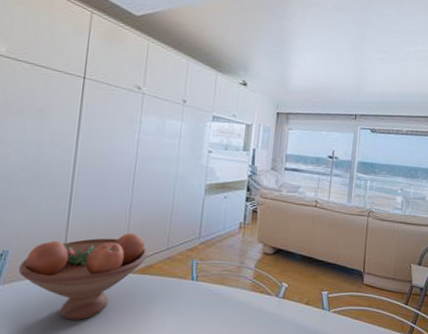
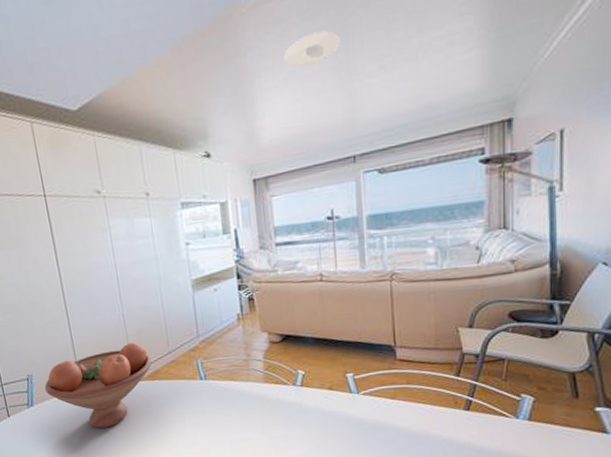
recessed light: none [318,20,359,42] -> present [284,30,340,67]

